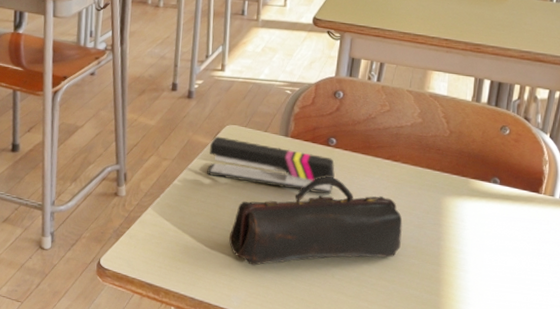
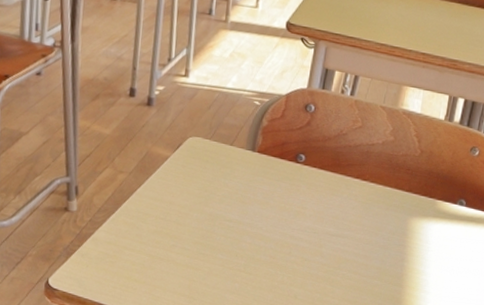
stapler: present [207,136,335,195] -> none [167,148,303,214]
pencil case: present [228,176,403,266] -> none [189,194,368,286]

